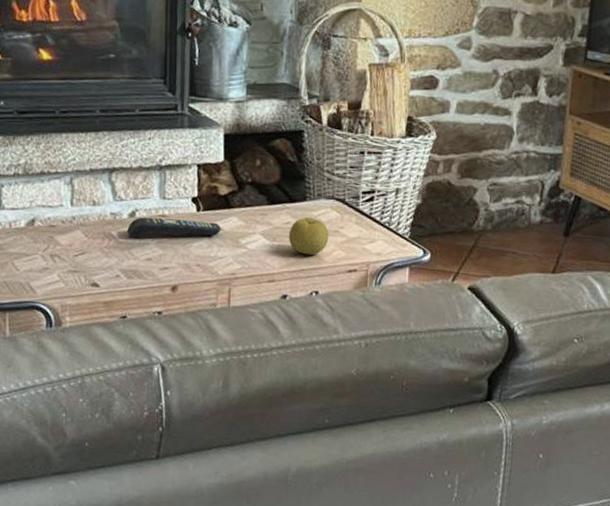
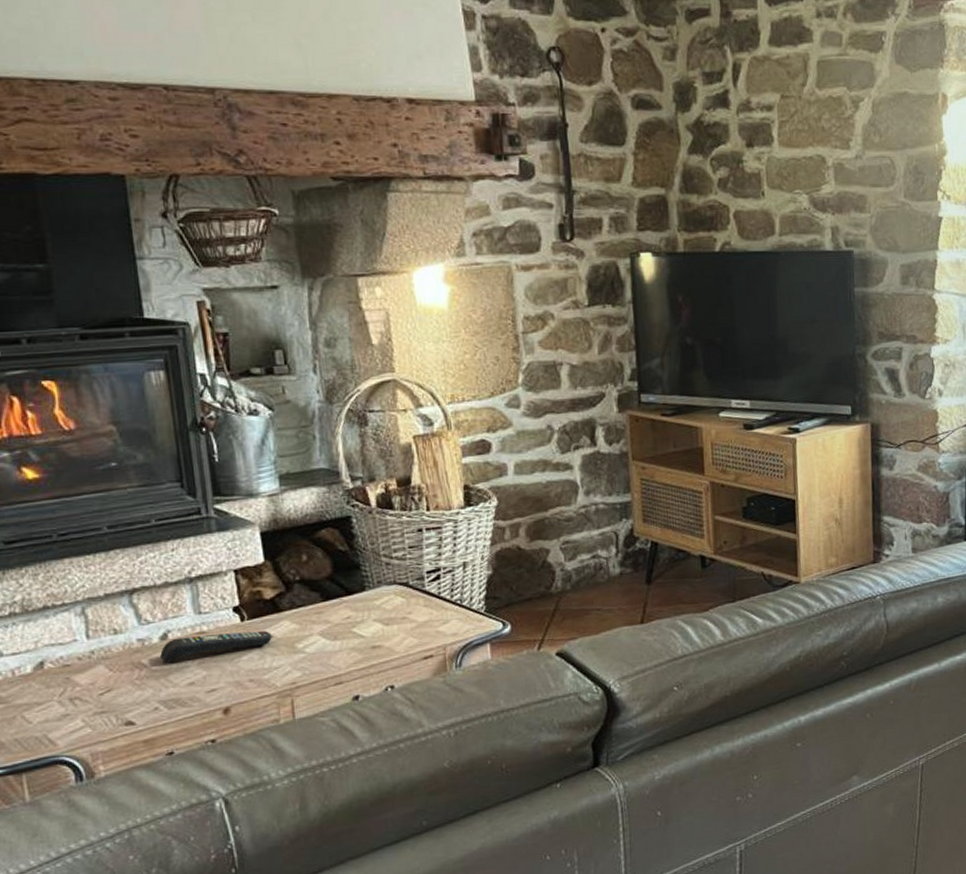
fruit: present [288,217,330,256] -> none [350,607,398,649]

